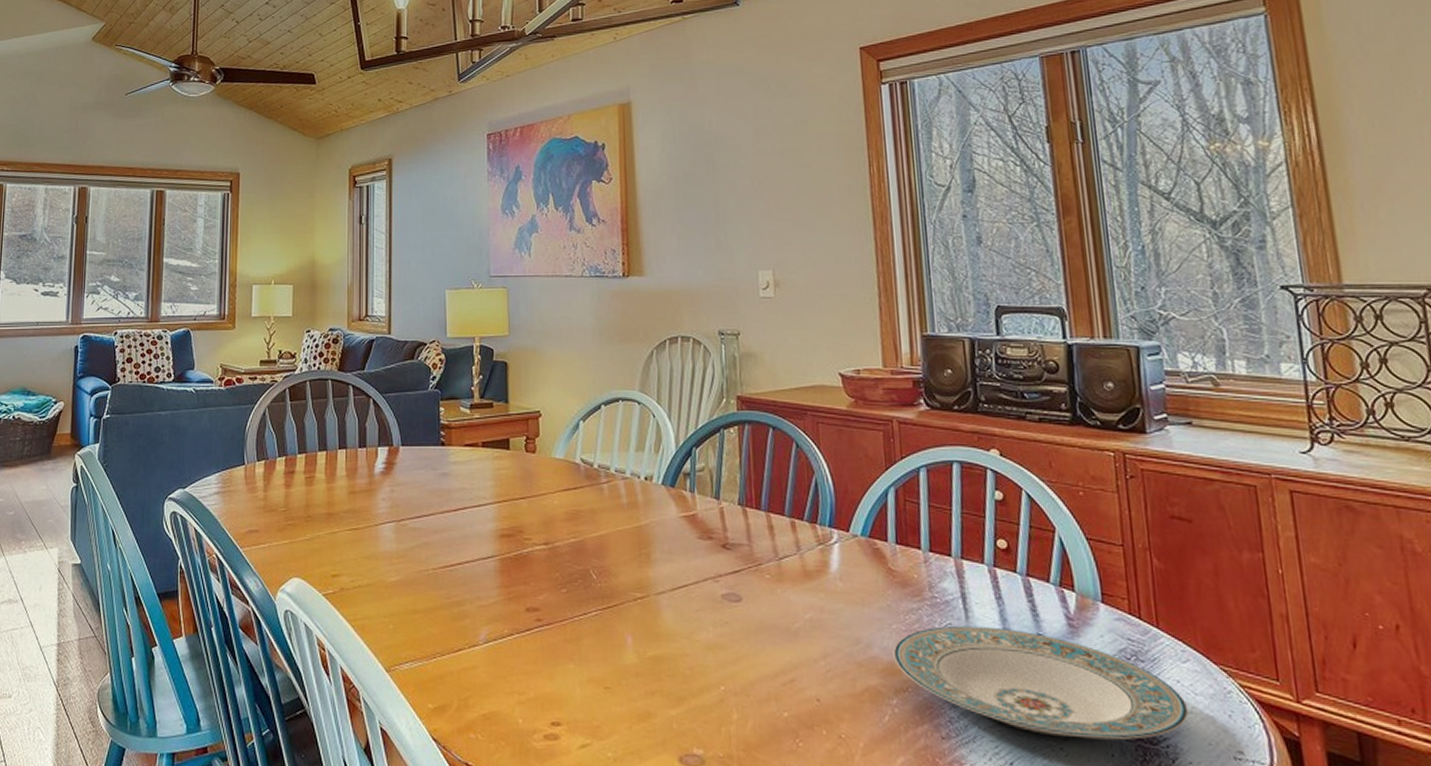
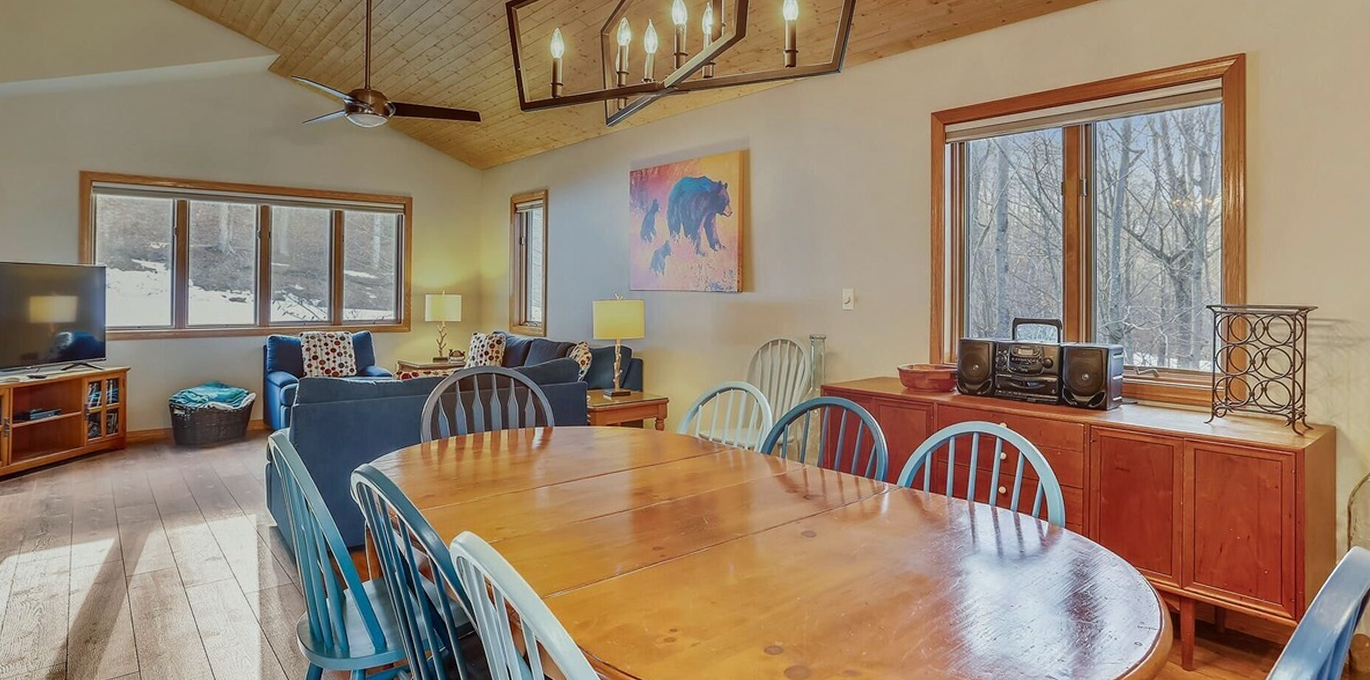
plate: present [893,625,1189,740] -> none [921,547,1113,620]

